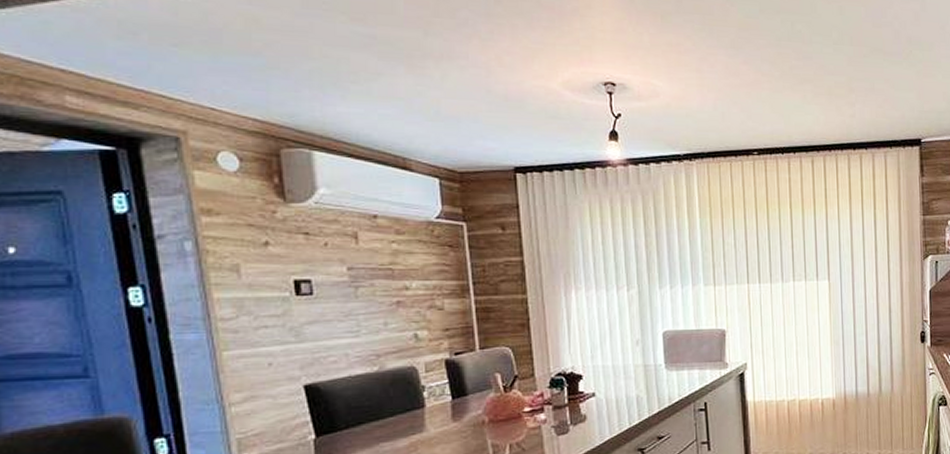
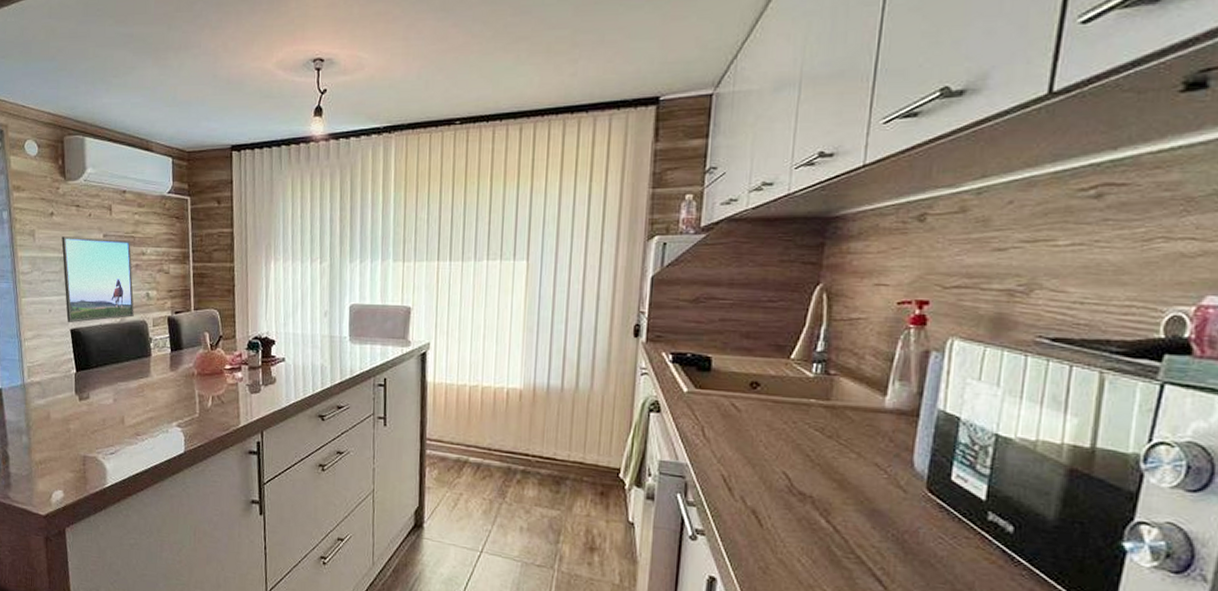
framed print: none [284,271,398,377] -> present [61,236,134,323]

